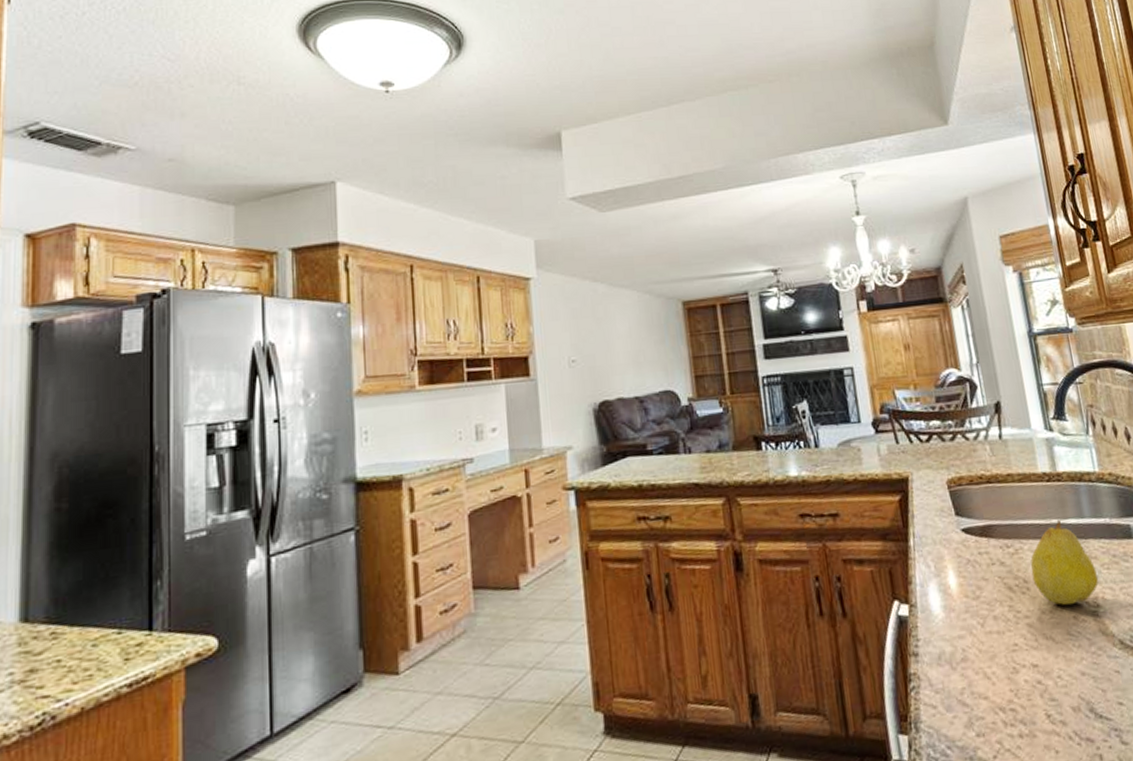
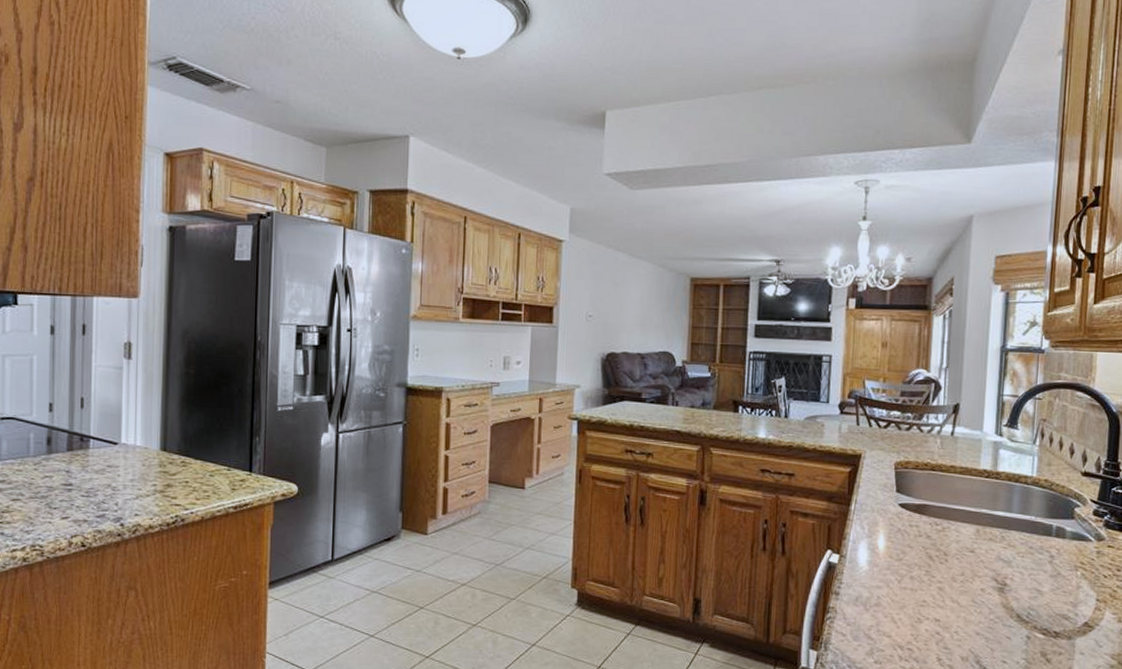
fruit: present [1030,519,1098,605] -> none [952,510,1011,580]

